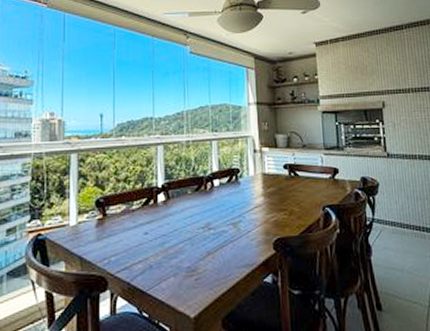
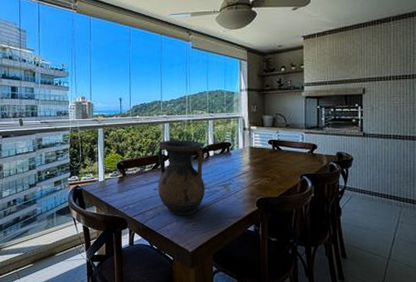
vase: none [149,166,210,268] -> present [157,140,205,216]

